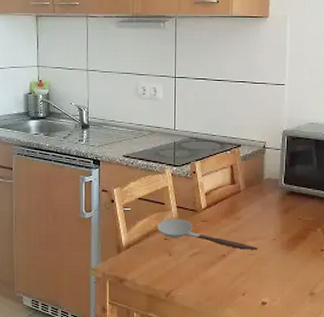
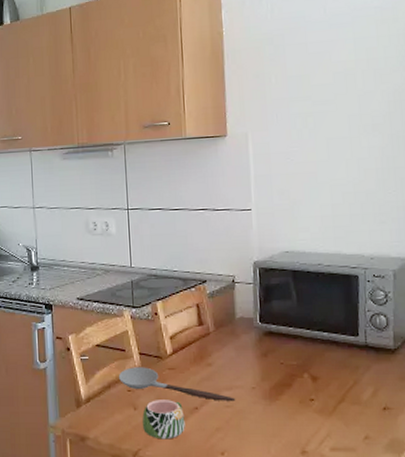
mug: none [175,248,213,282] -> present [142,400,185,440]

